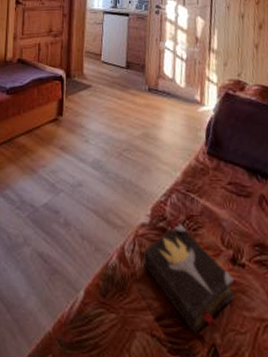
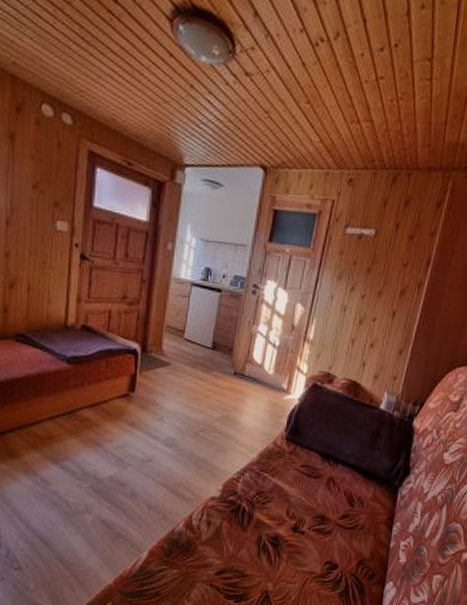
hardback book: present [143,224,235,334] -> none [209,498,293,584]

